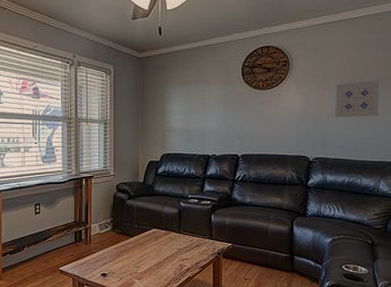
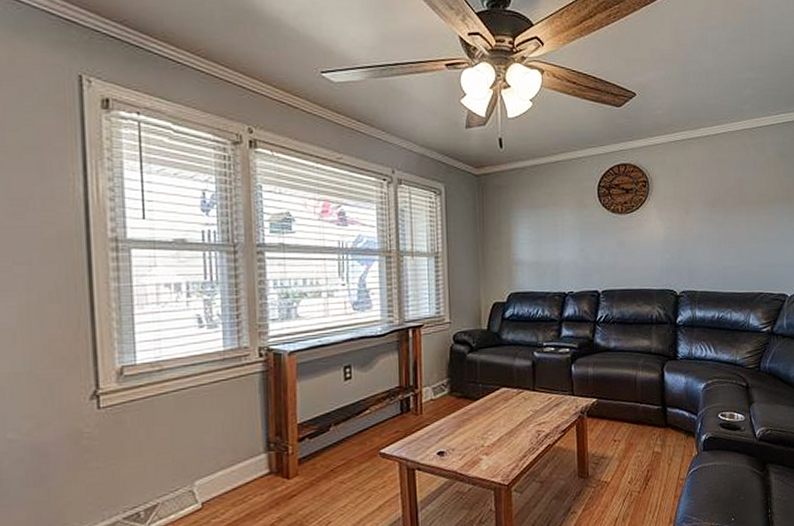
wall art: present [334,80,380,118] -> none [699,203,743,245]

